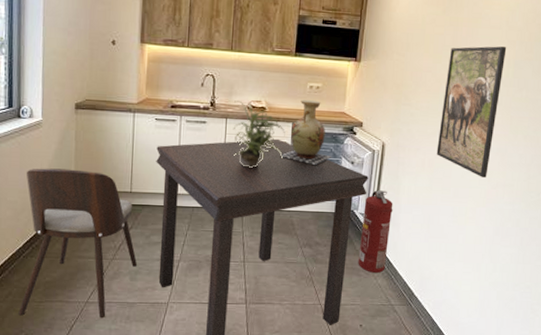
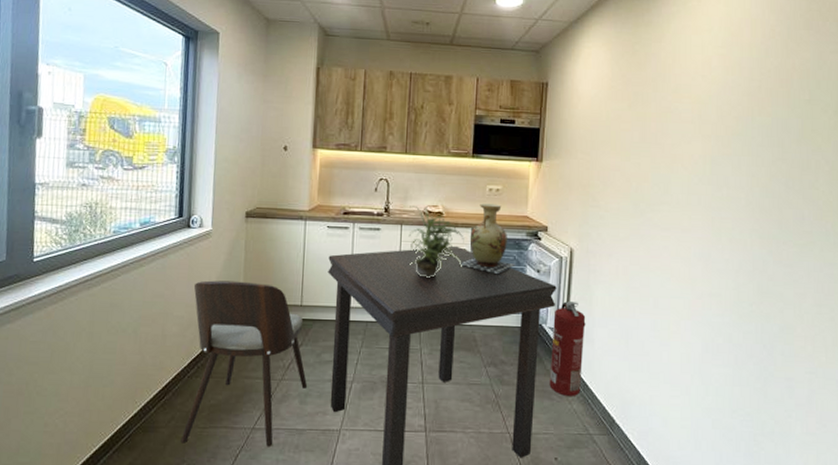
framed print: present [436,46,507,178] -> none [631,141,701,286]

